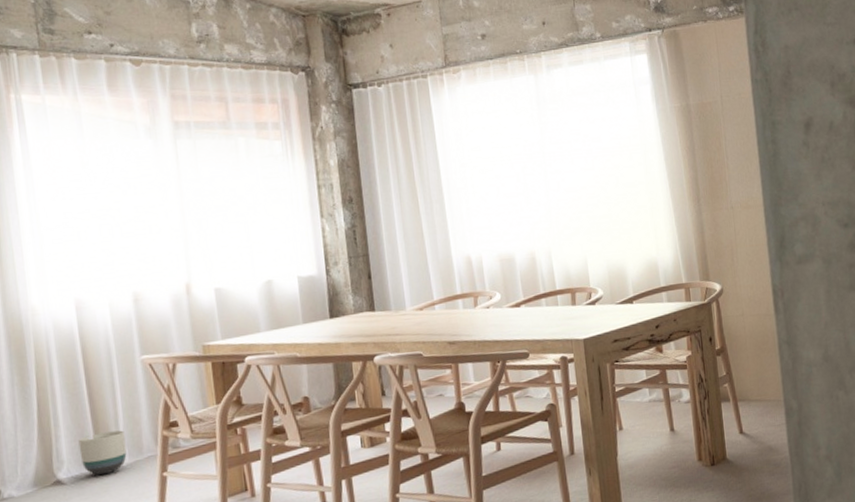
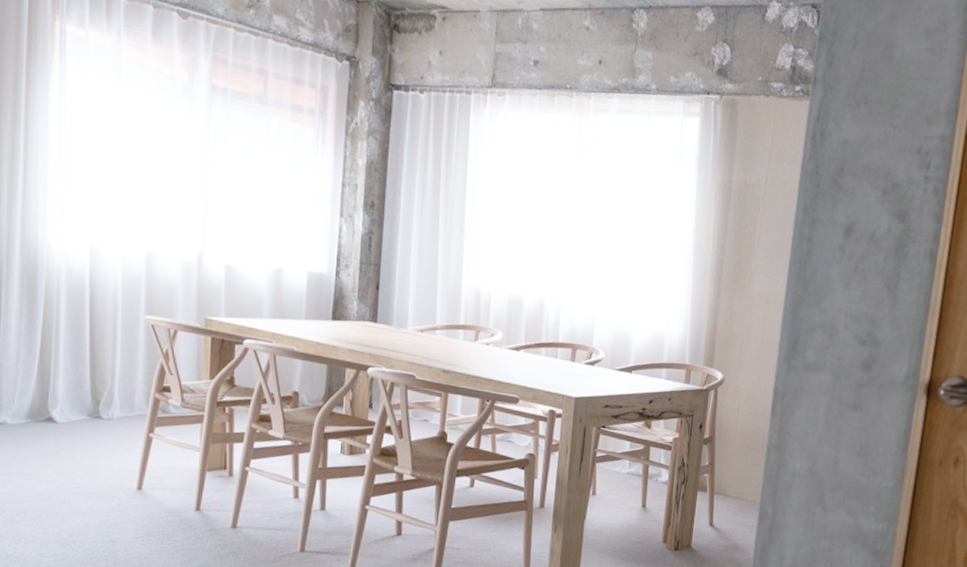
planter: present [78,430,127,476] -> none [74,381,119,423]

